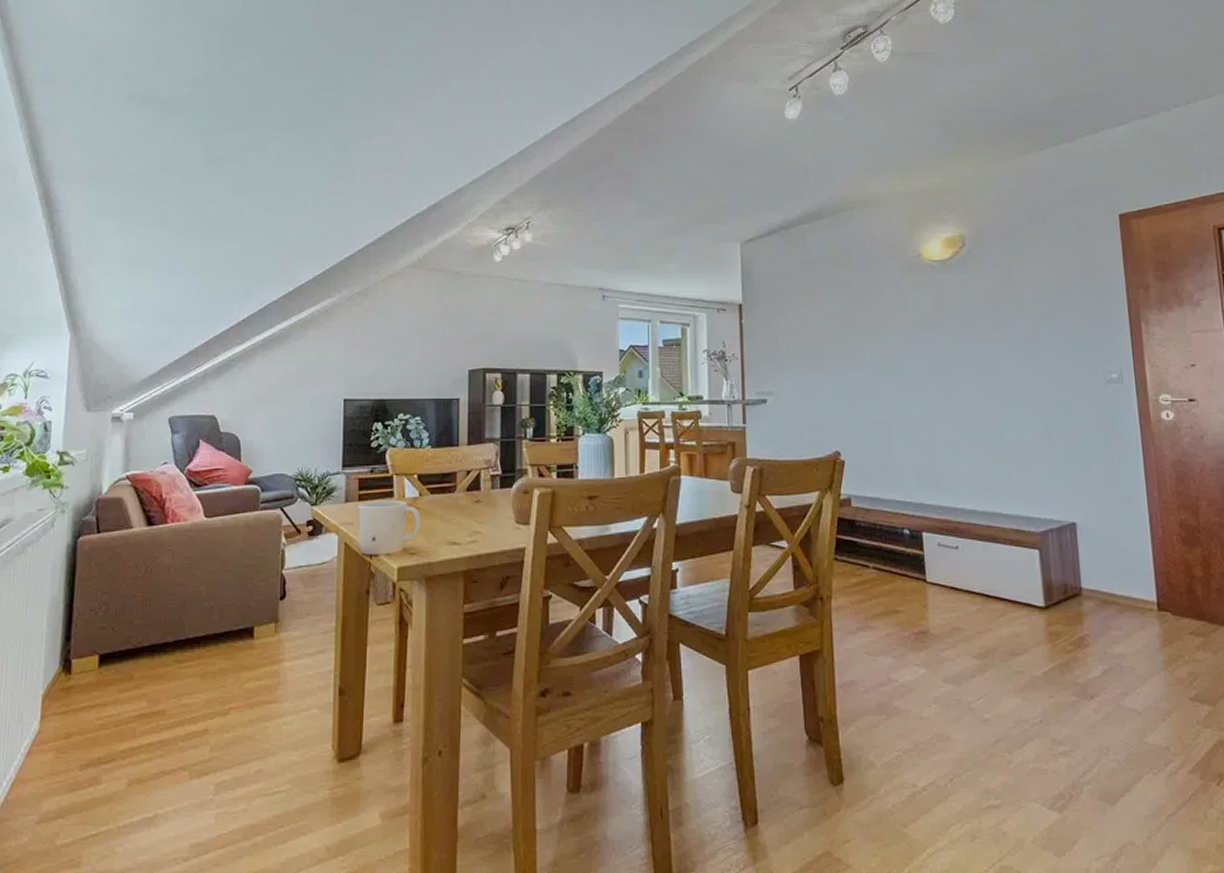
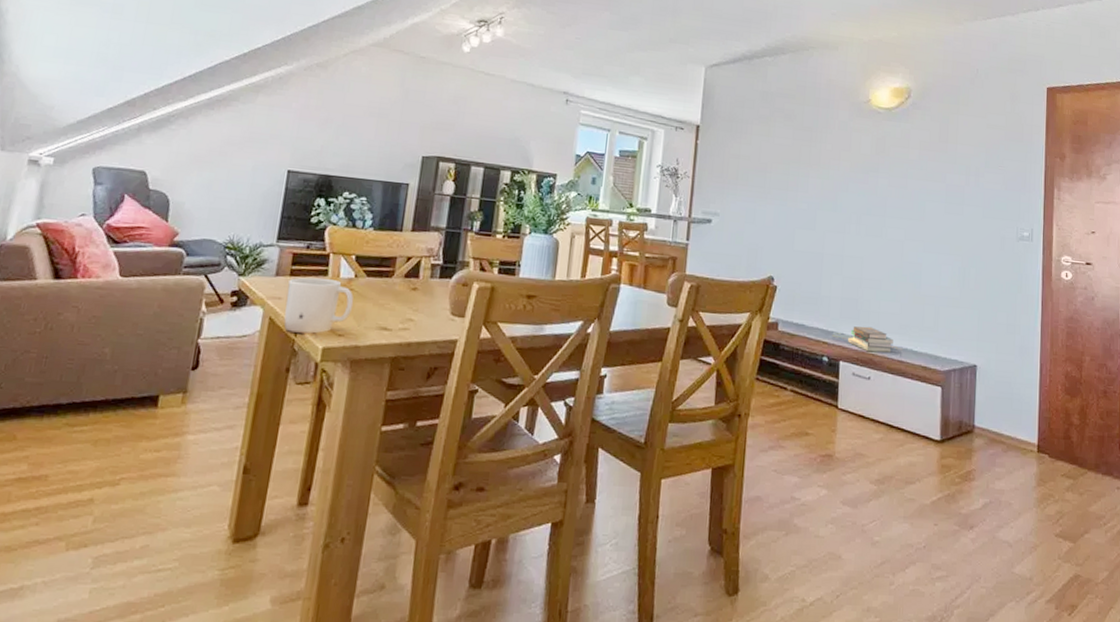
books: none [929,493,979,520] -> present [848,326,893,353]

